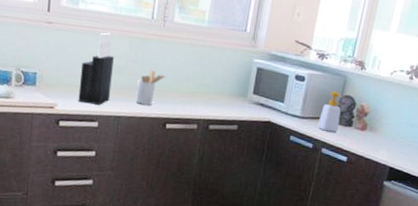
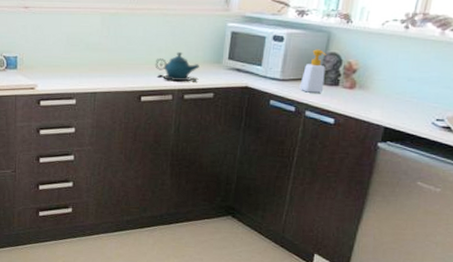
knife block: present [78,32,114,105] -> none [56,11,87,83]
utensil holder: present [136,70,166,105] -> none [110,44,139,79]
teapot: none [181,82,225,113] -> present [155,51,199,82]

